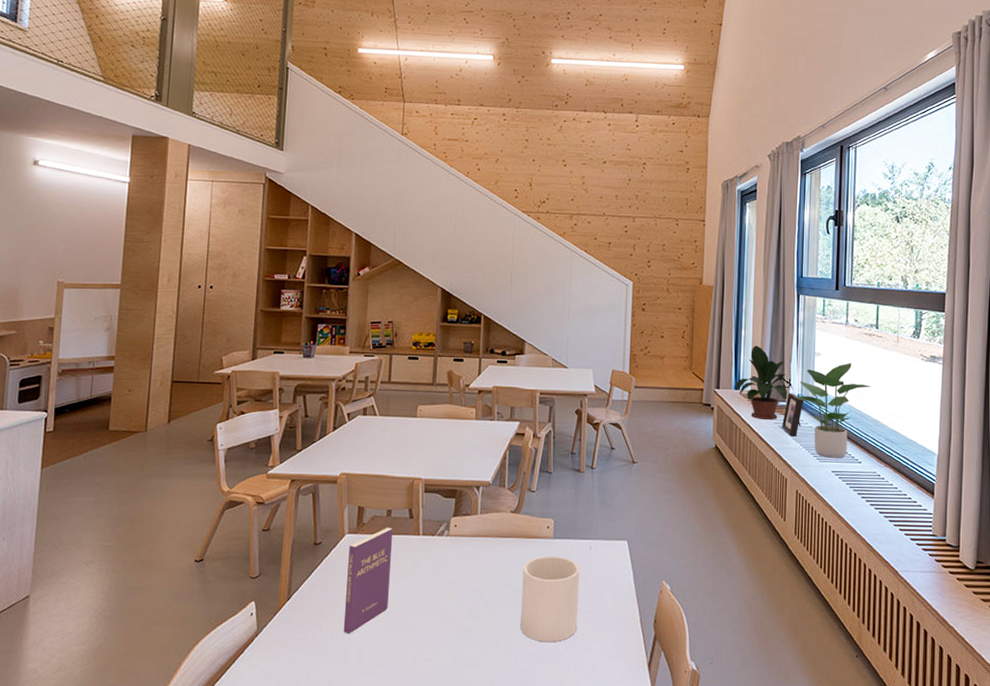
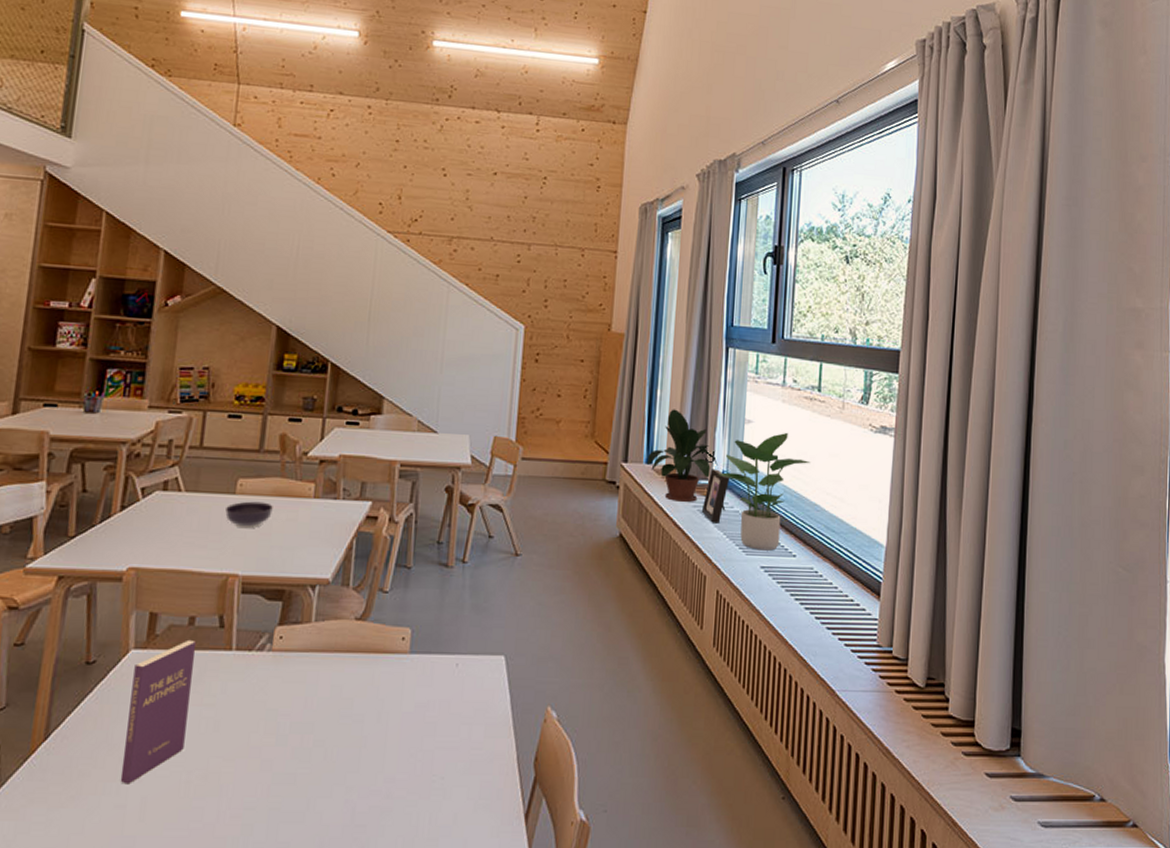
bowl: none [410,422,445,444] -> present [225,501,273,529]
cup: present [520,555,580,643] -> none [361,676,443,790]

